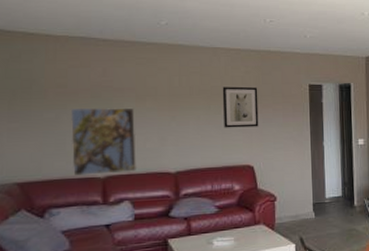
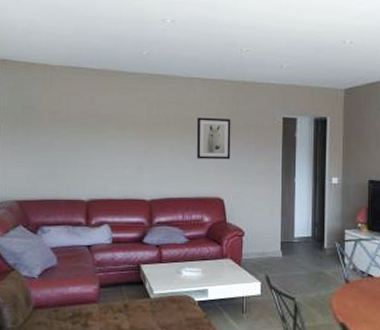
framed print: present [71,107,138,177] -> none [61,134,117,199]

